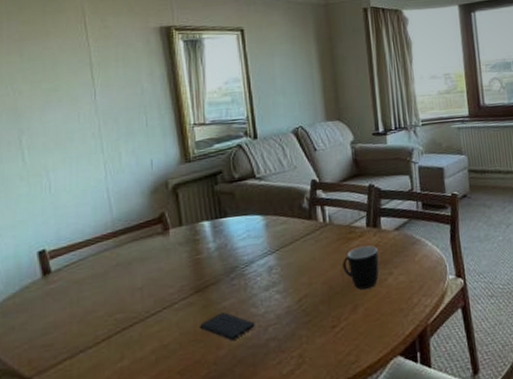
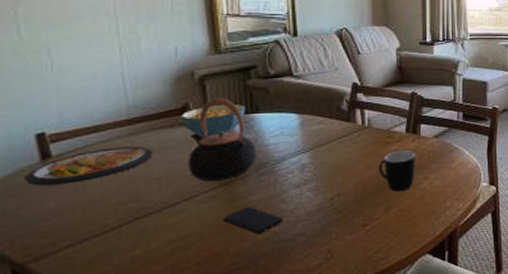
dish: none [28,258,136,301] -> present [23,146,153,186]
cereal bowl: none [158,210,215,245] -> present [180,104,245,138]
teapot: none [166,205,227,289] -> present [188,98,256,182]

